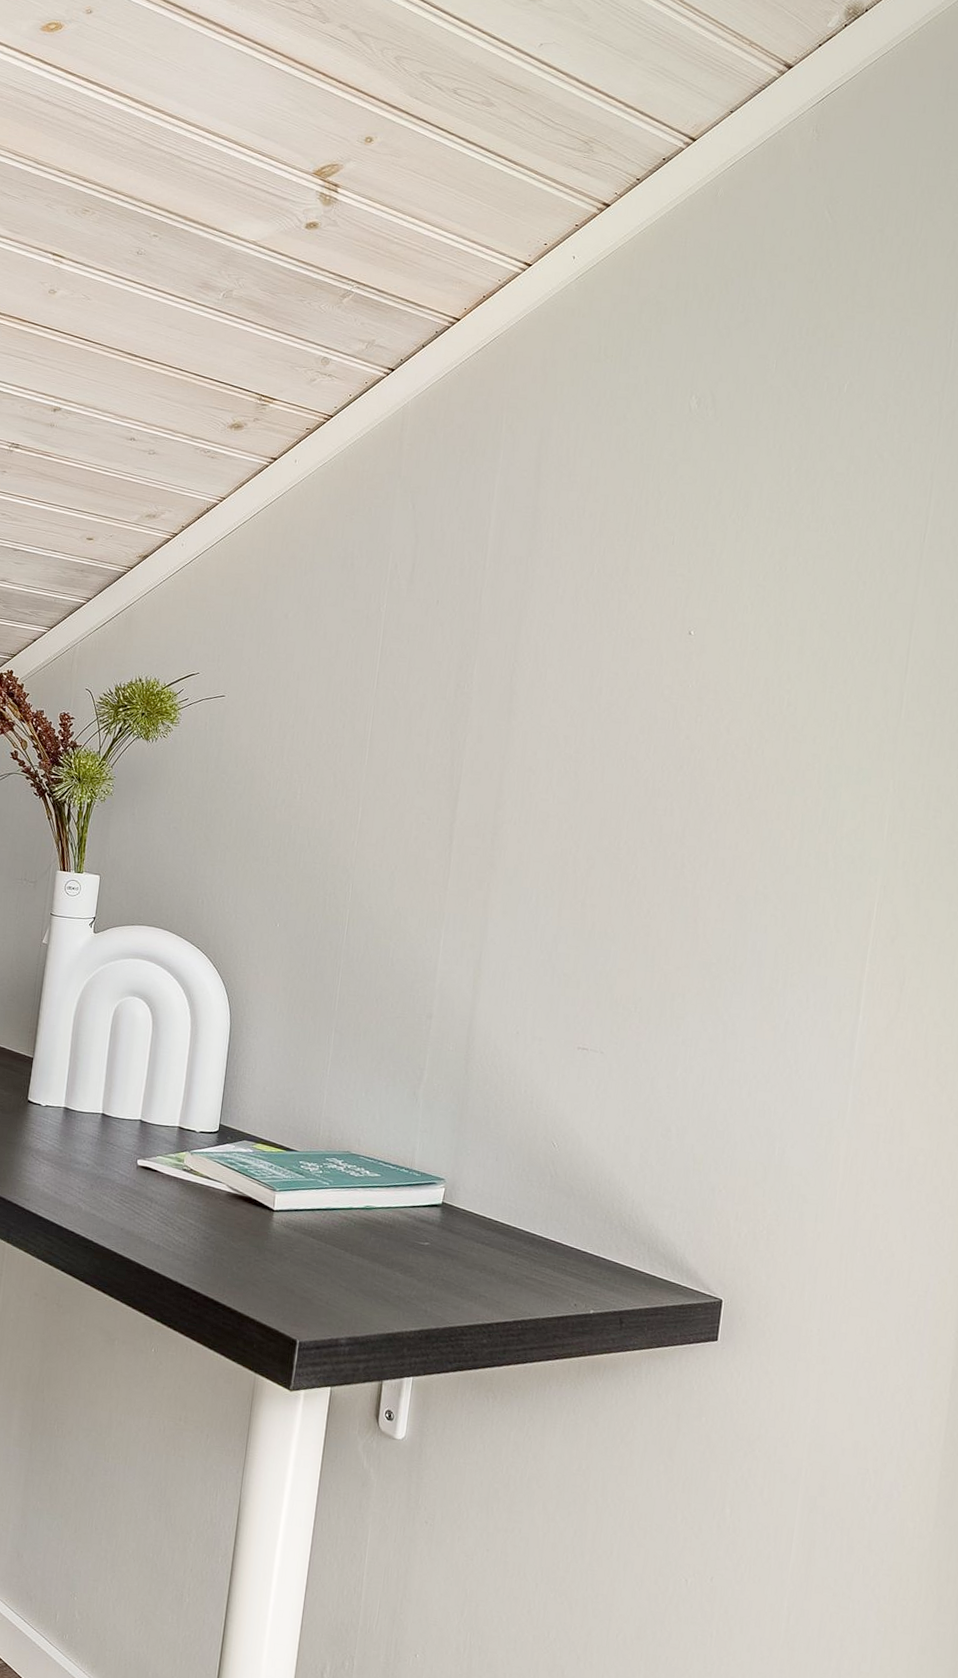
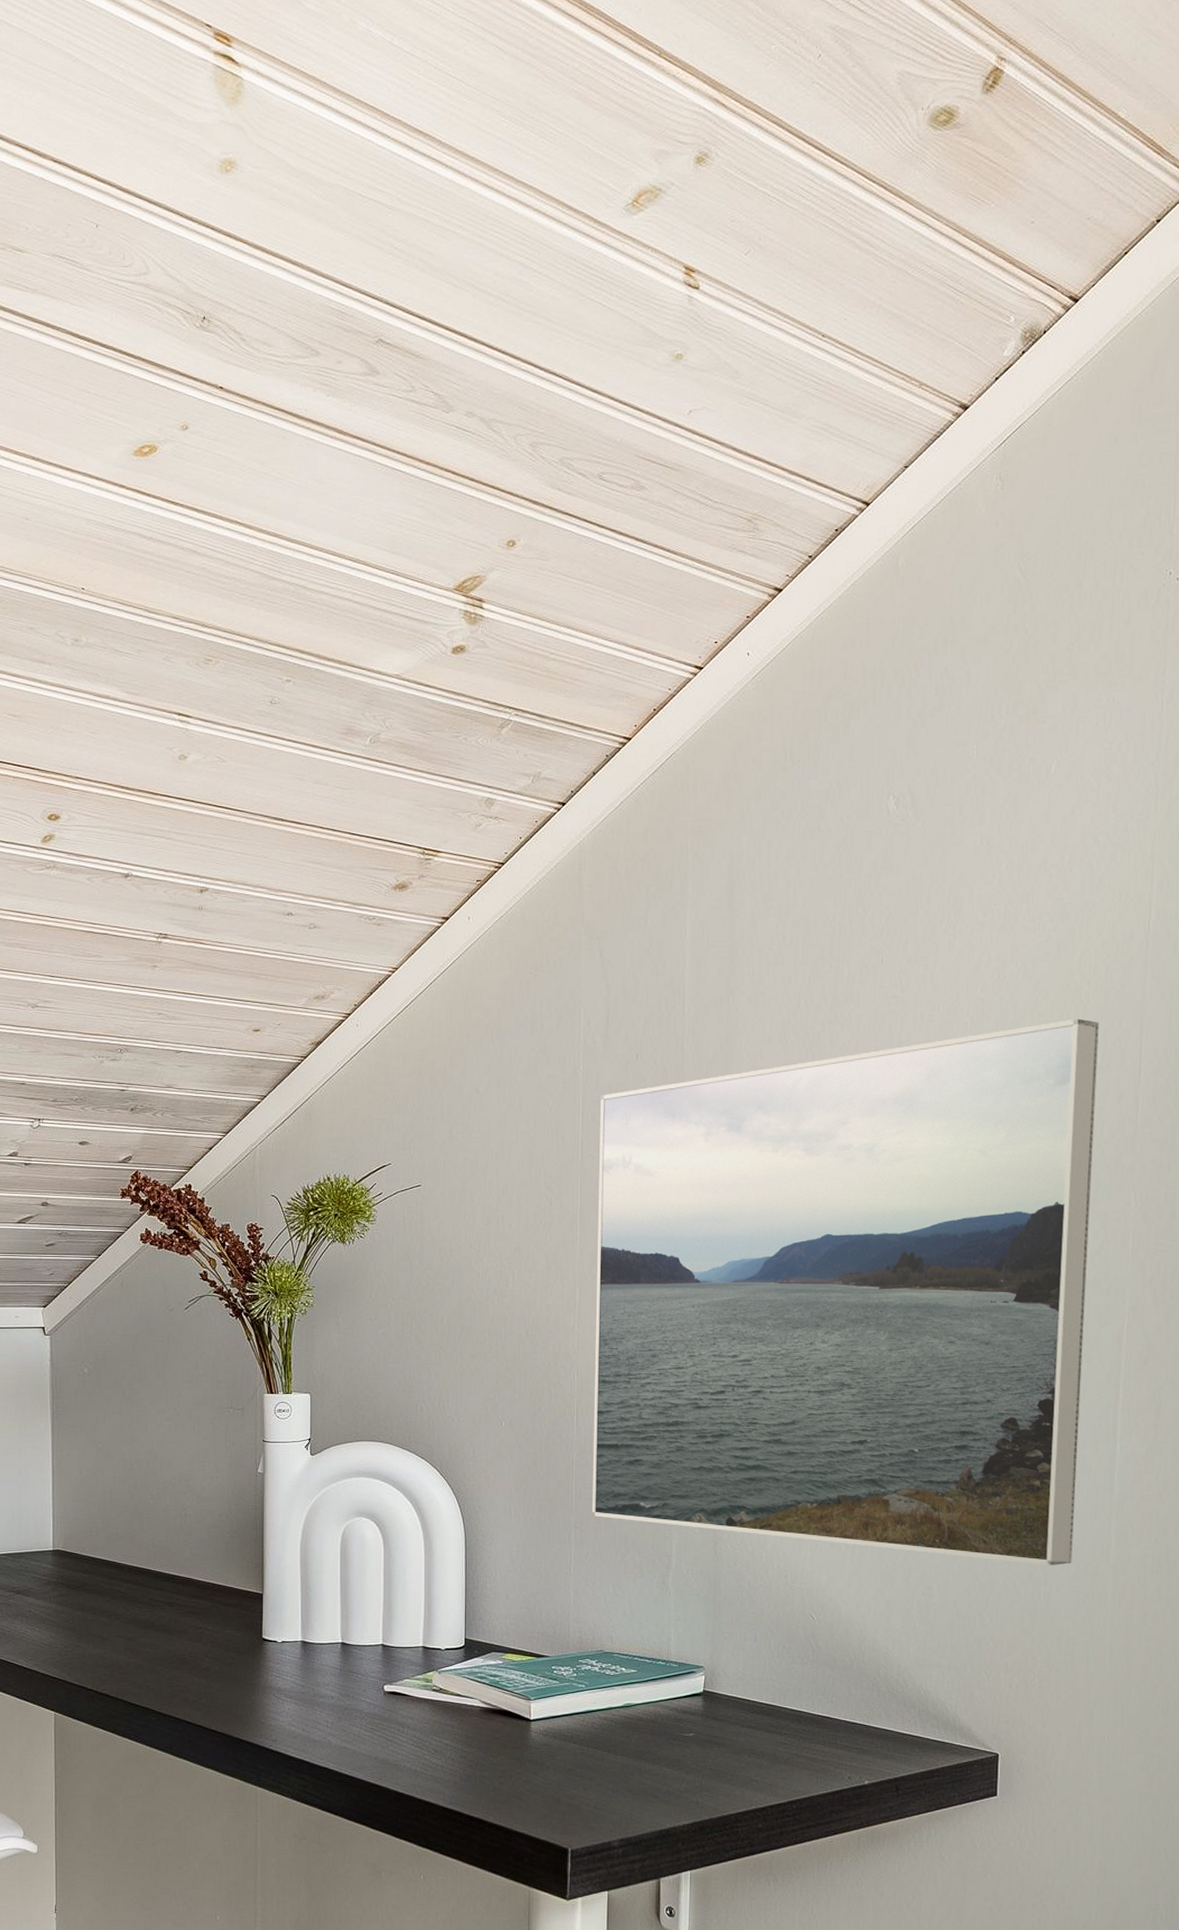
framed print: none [352,614,872,1124] -> present [591,1018,1099,1565]

